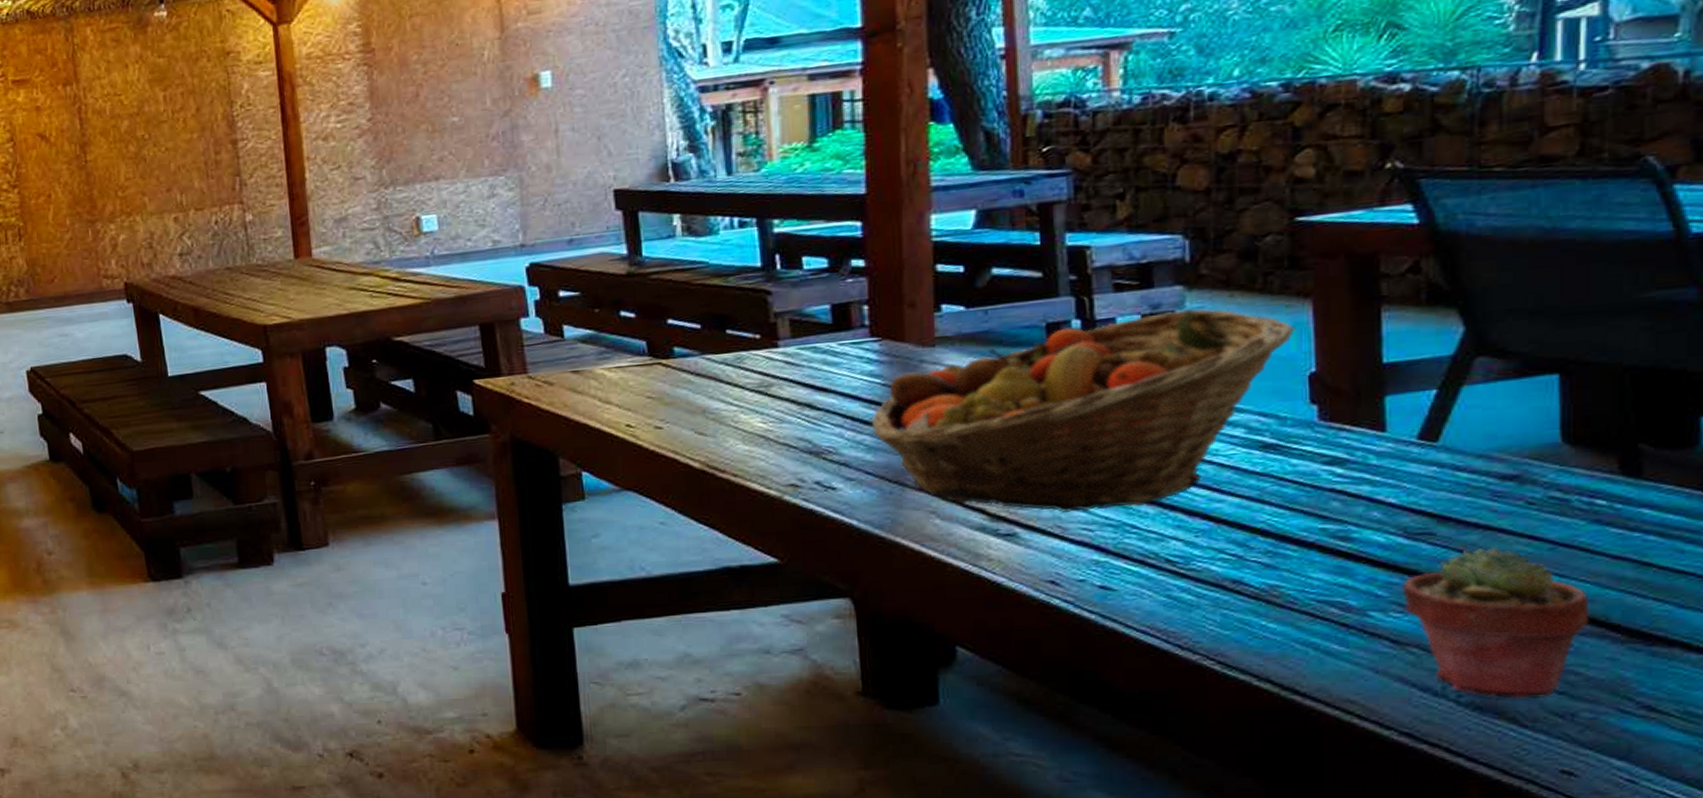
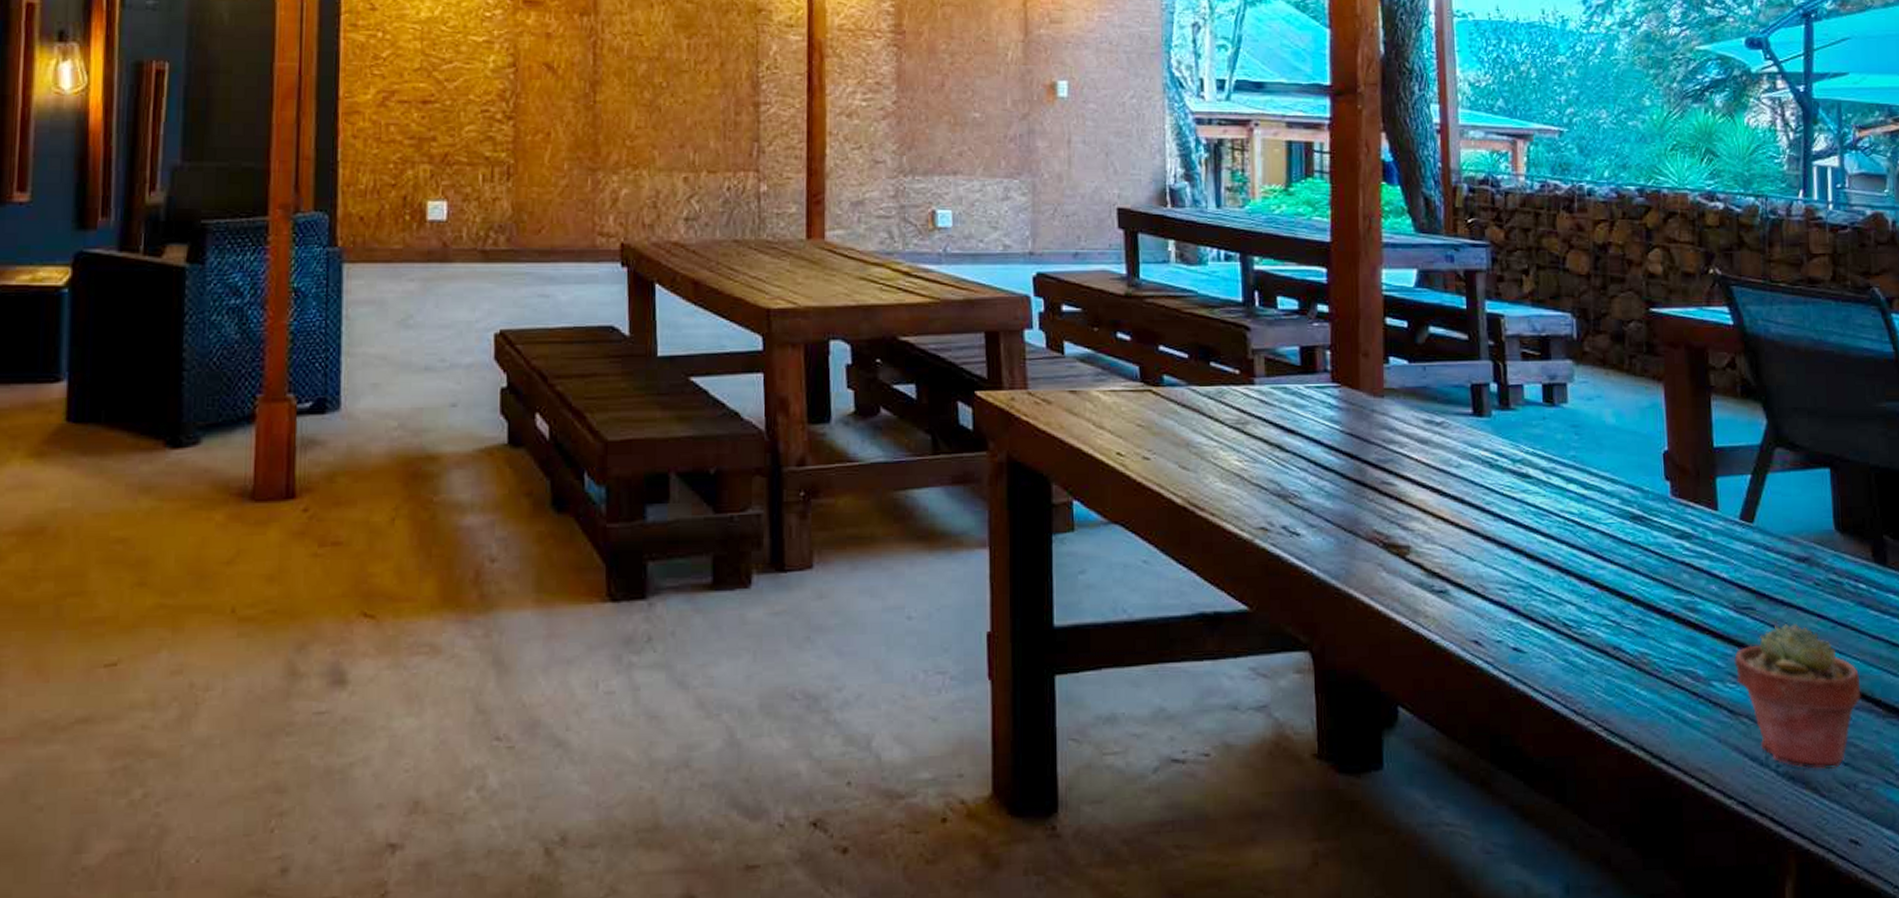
fruit basket: present [871,307,1297,512] -> none [1331,381,1654,571]

